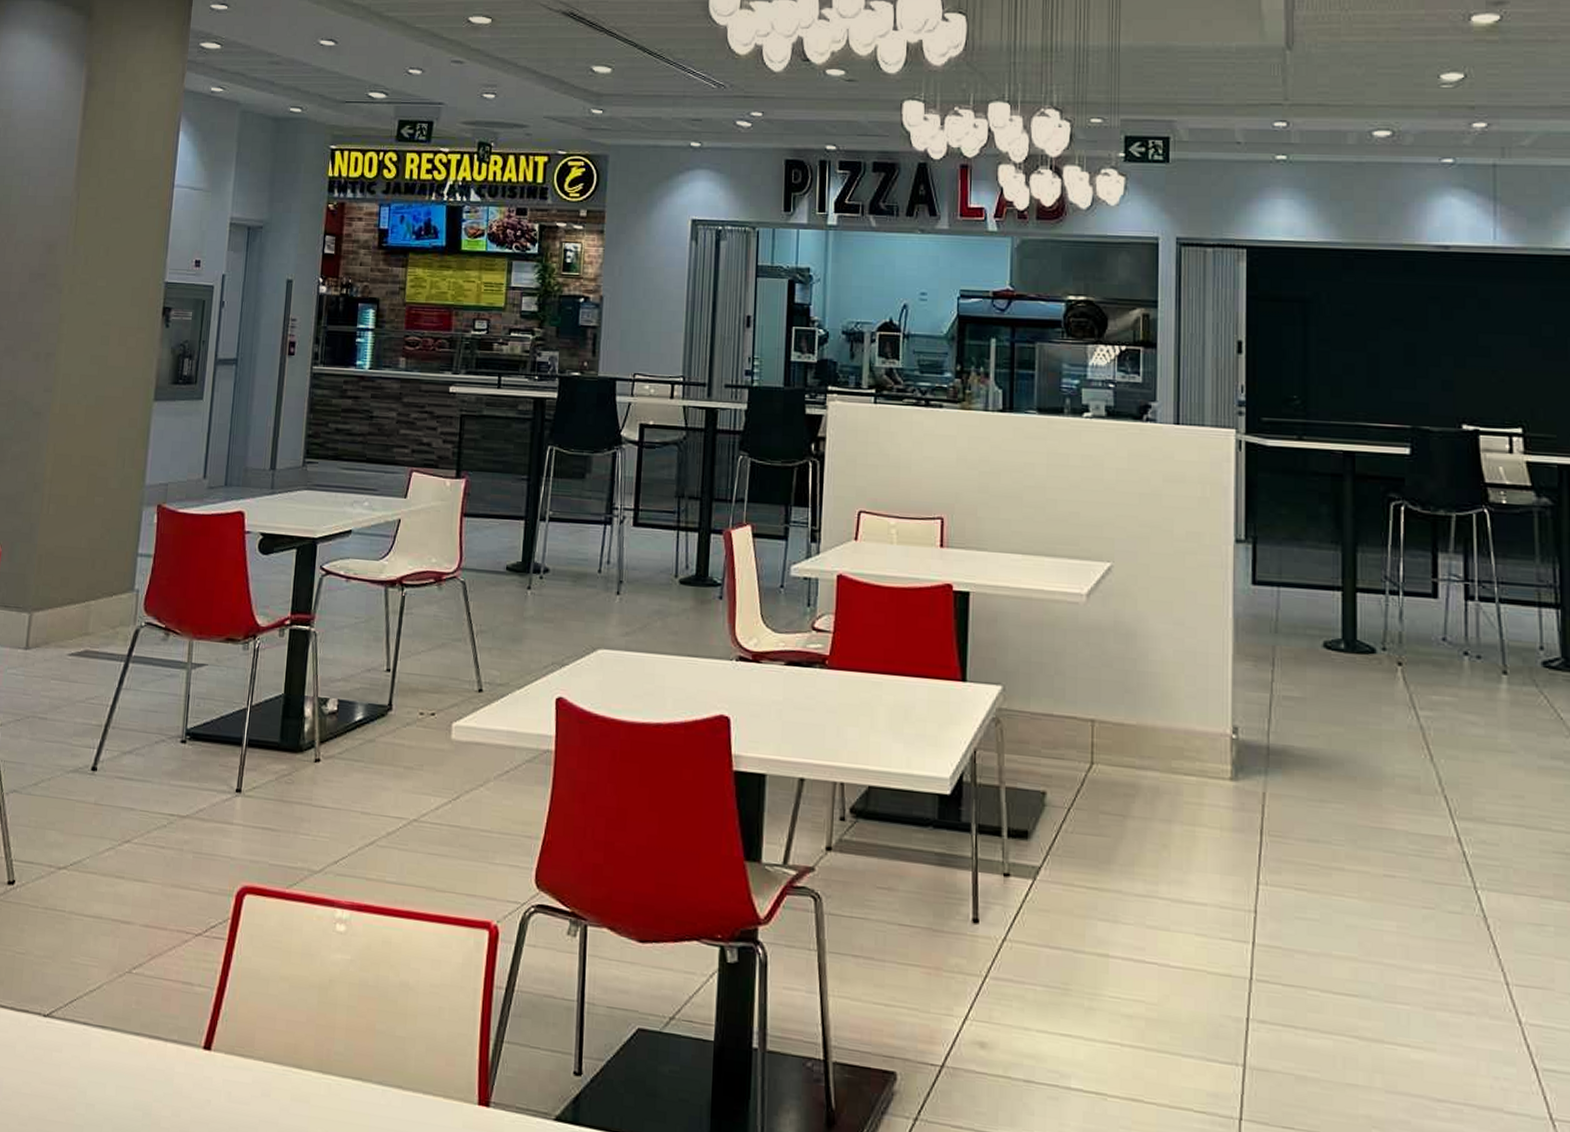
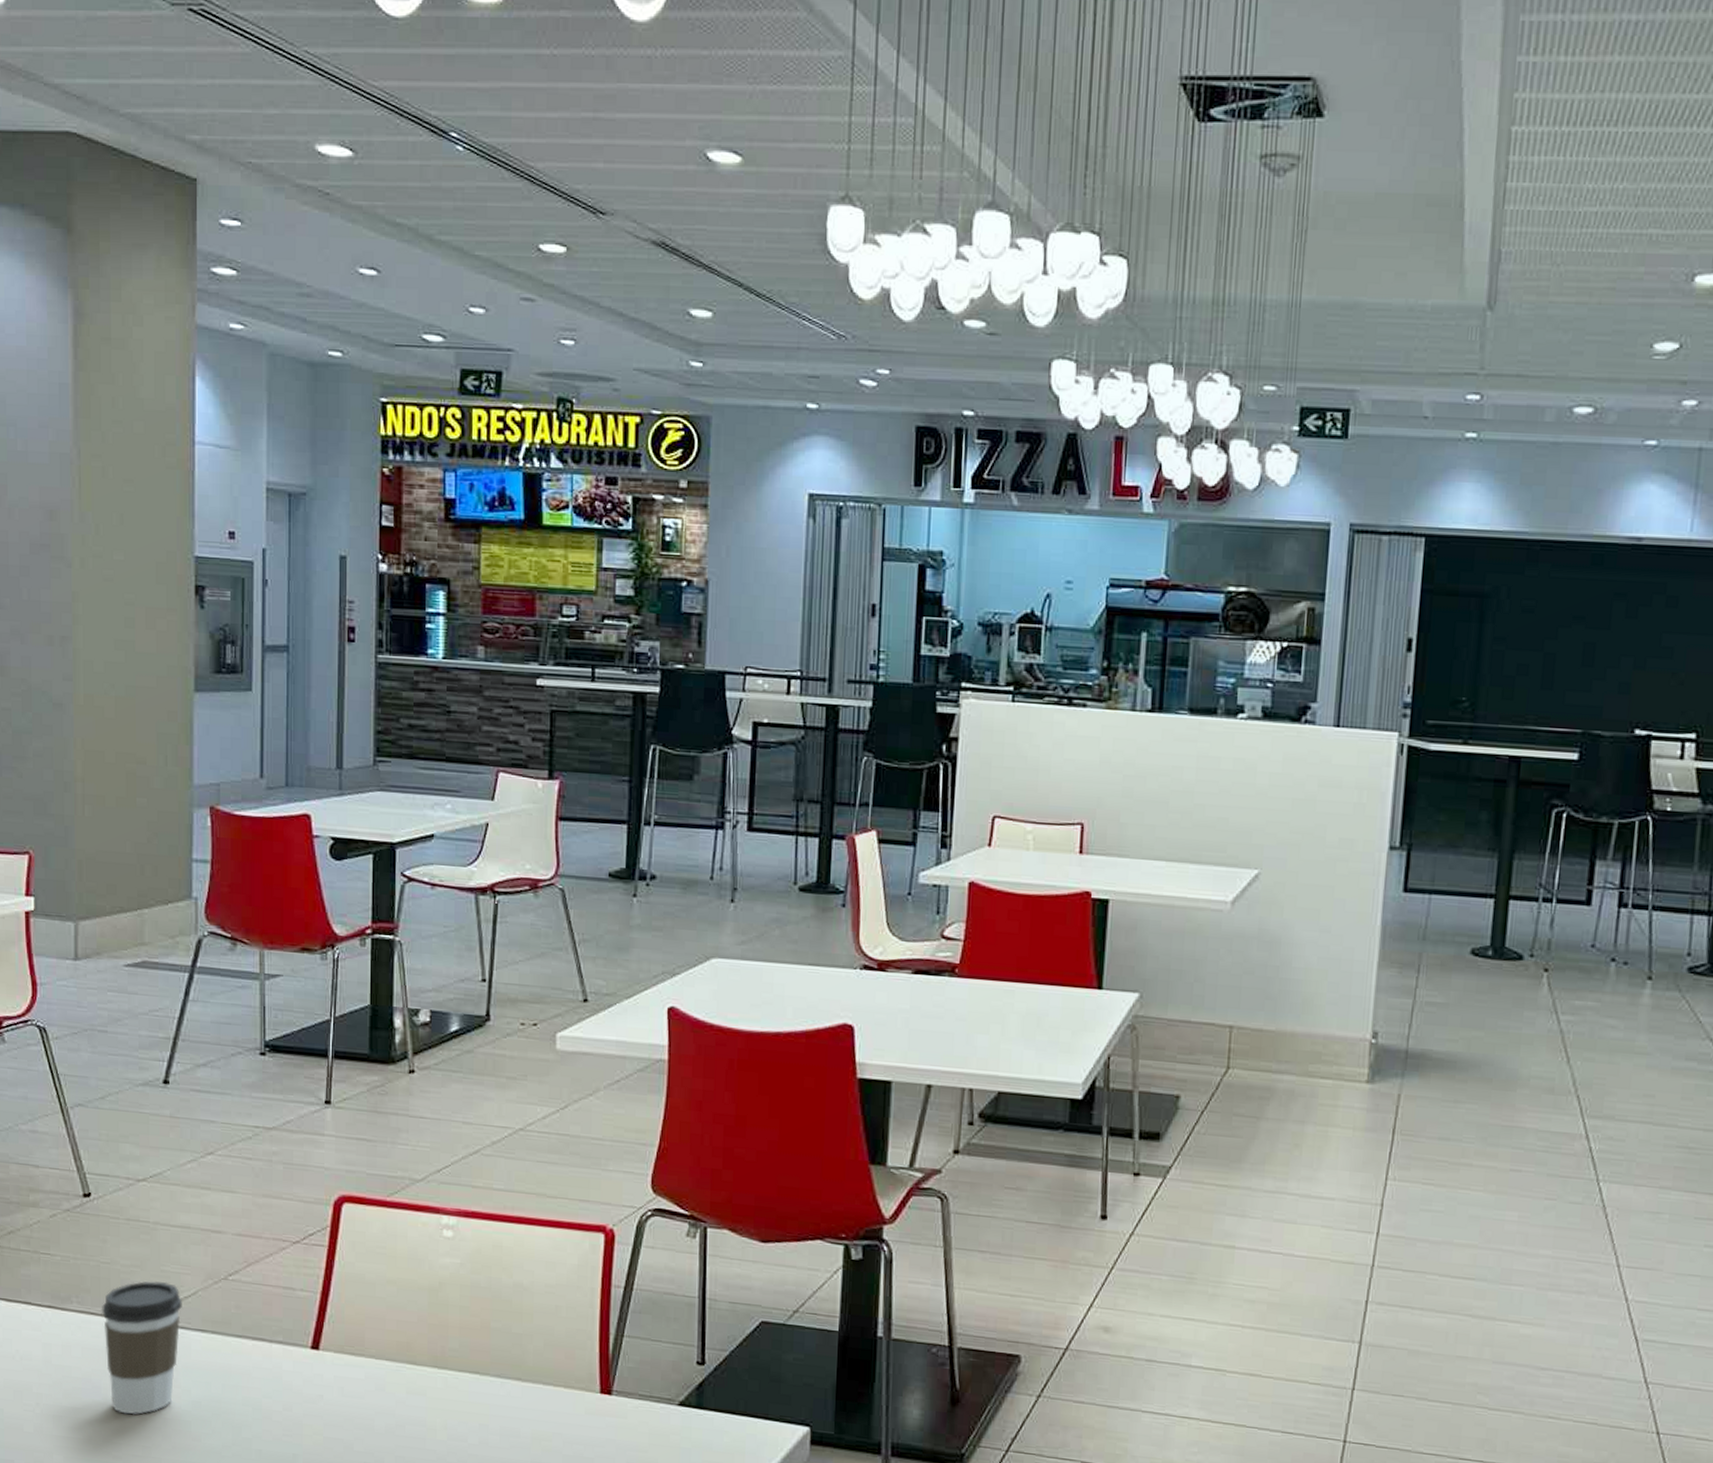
coffee cup: none [10,973,87,1118] -> present [101,1281,182,1415]

